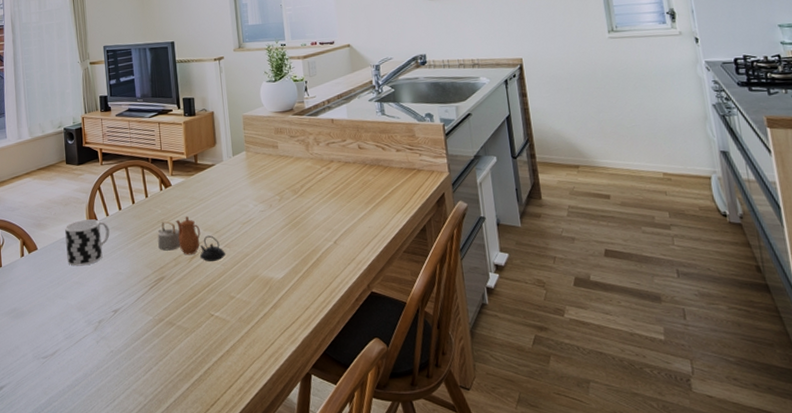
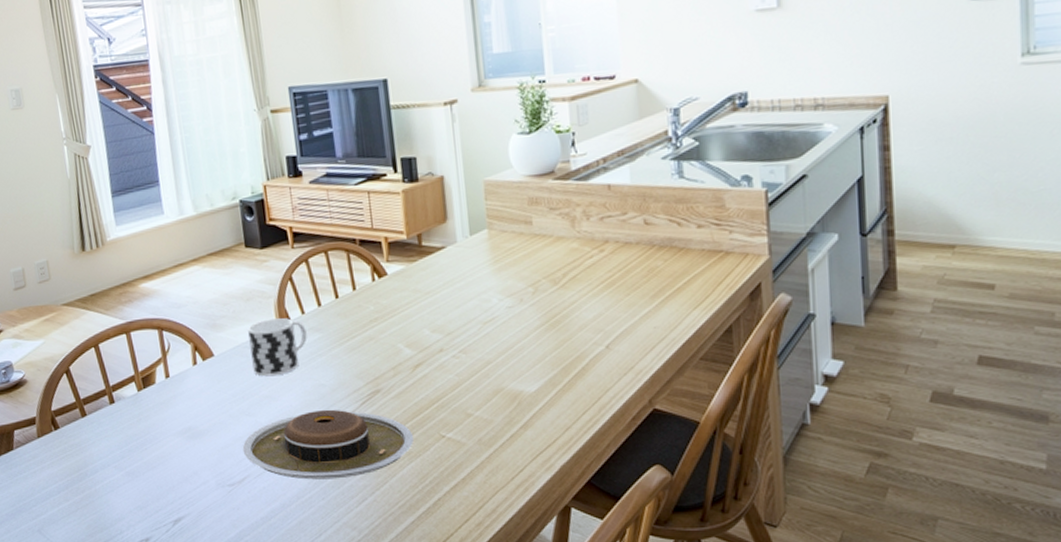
plate: none [55,293,190,352] -> present [242,409,414,480]
teapot: present [157,215,225,262] -> none [370,313,460,372]

